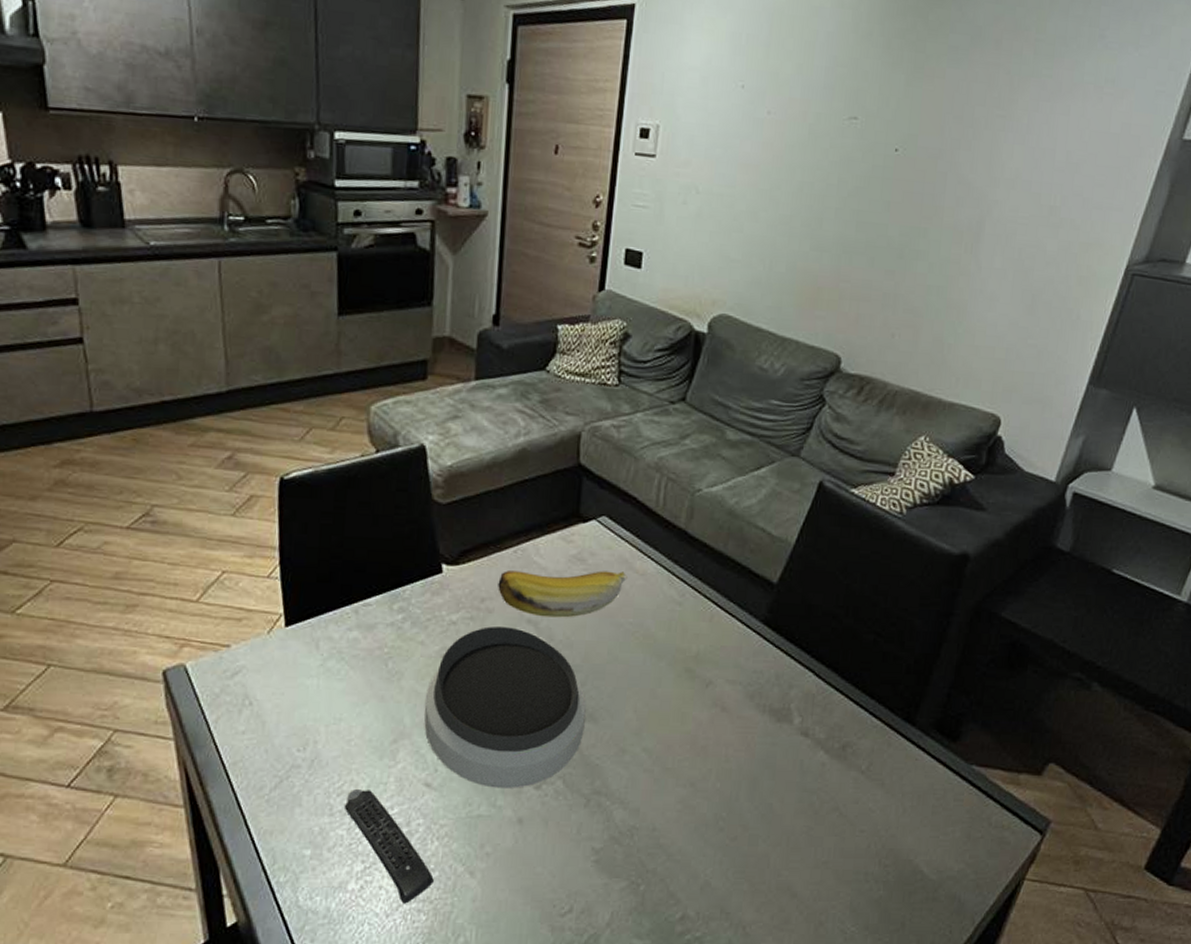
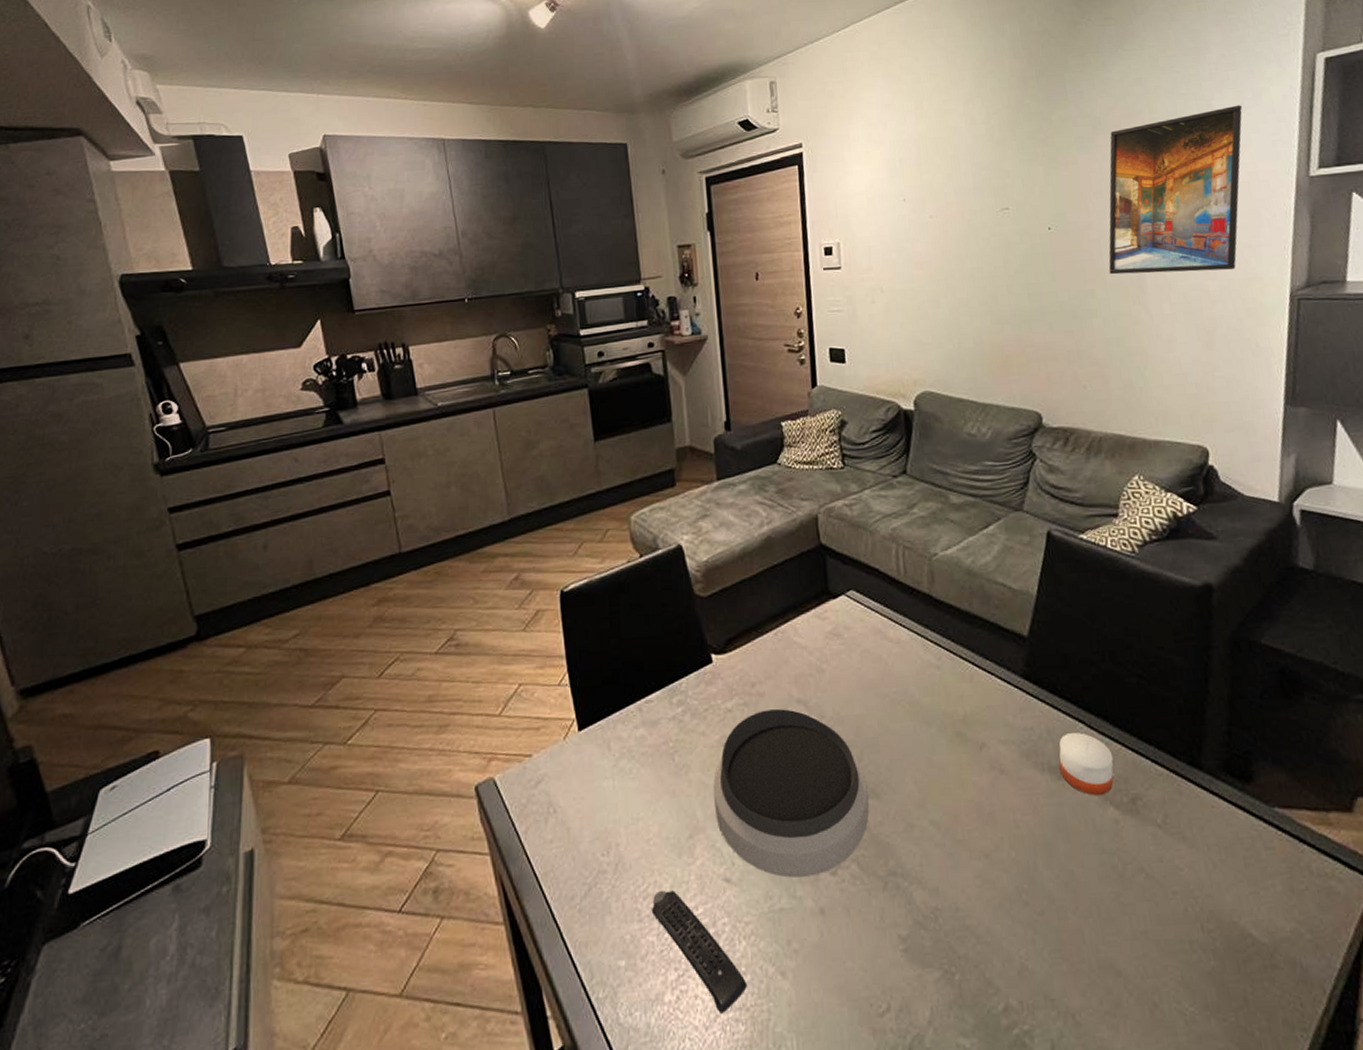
banana: present [498,571,628,618] -> none [764,642,884,696]
candle: none [780,680,834,739] -> present [1059,732,1114,795]
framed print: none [948,41,1137,231] -> present [1108,105,1243,275]

